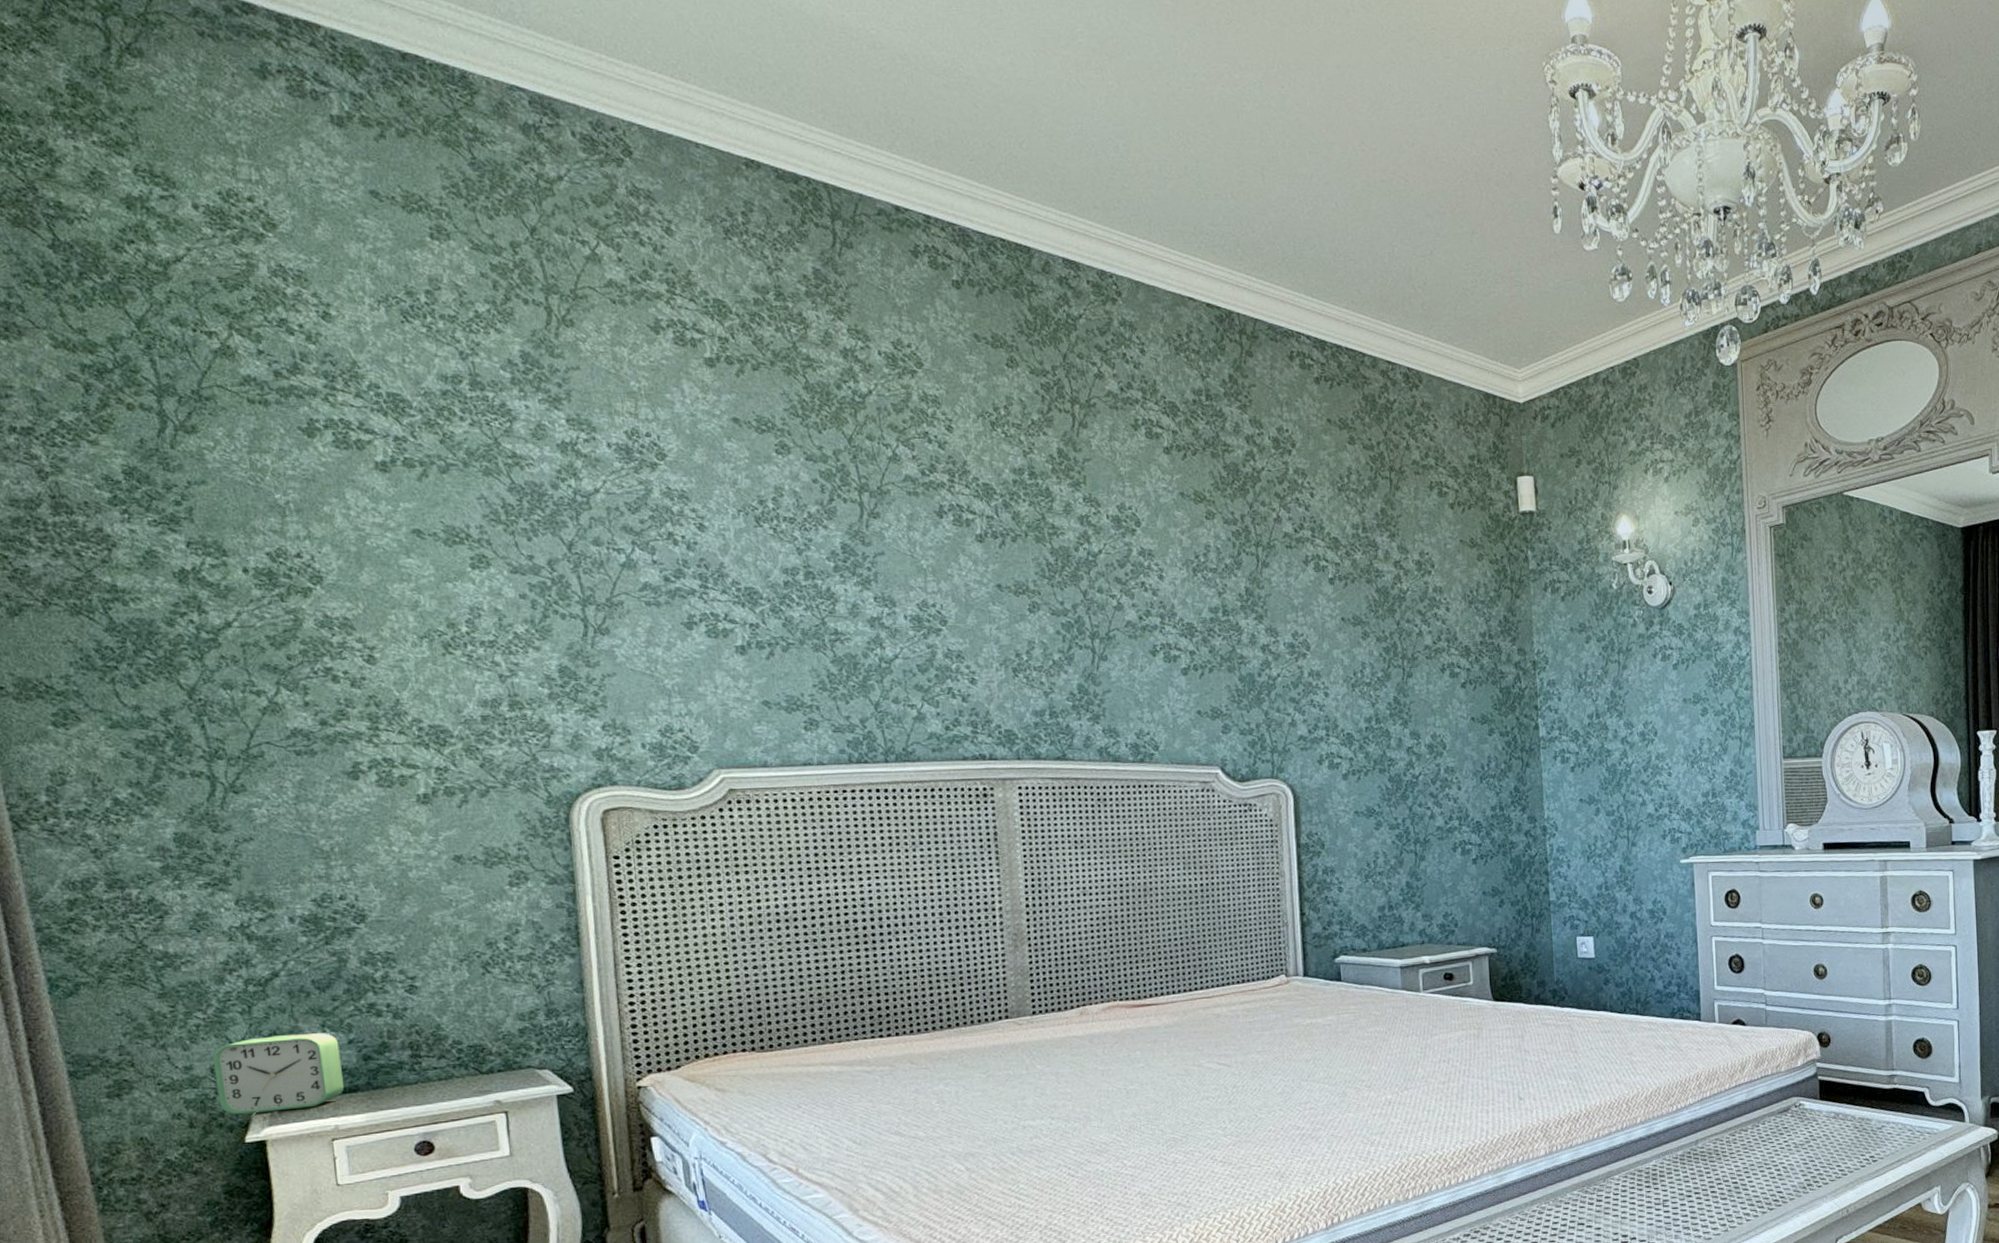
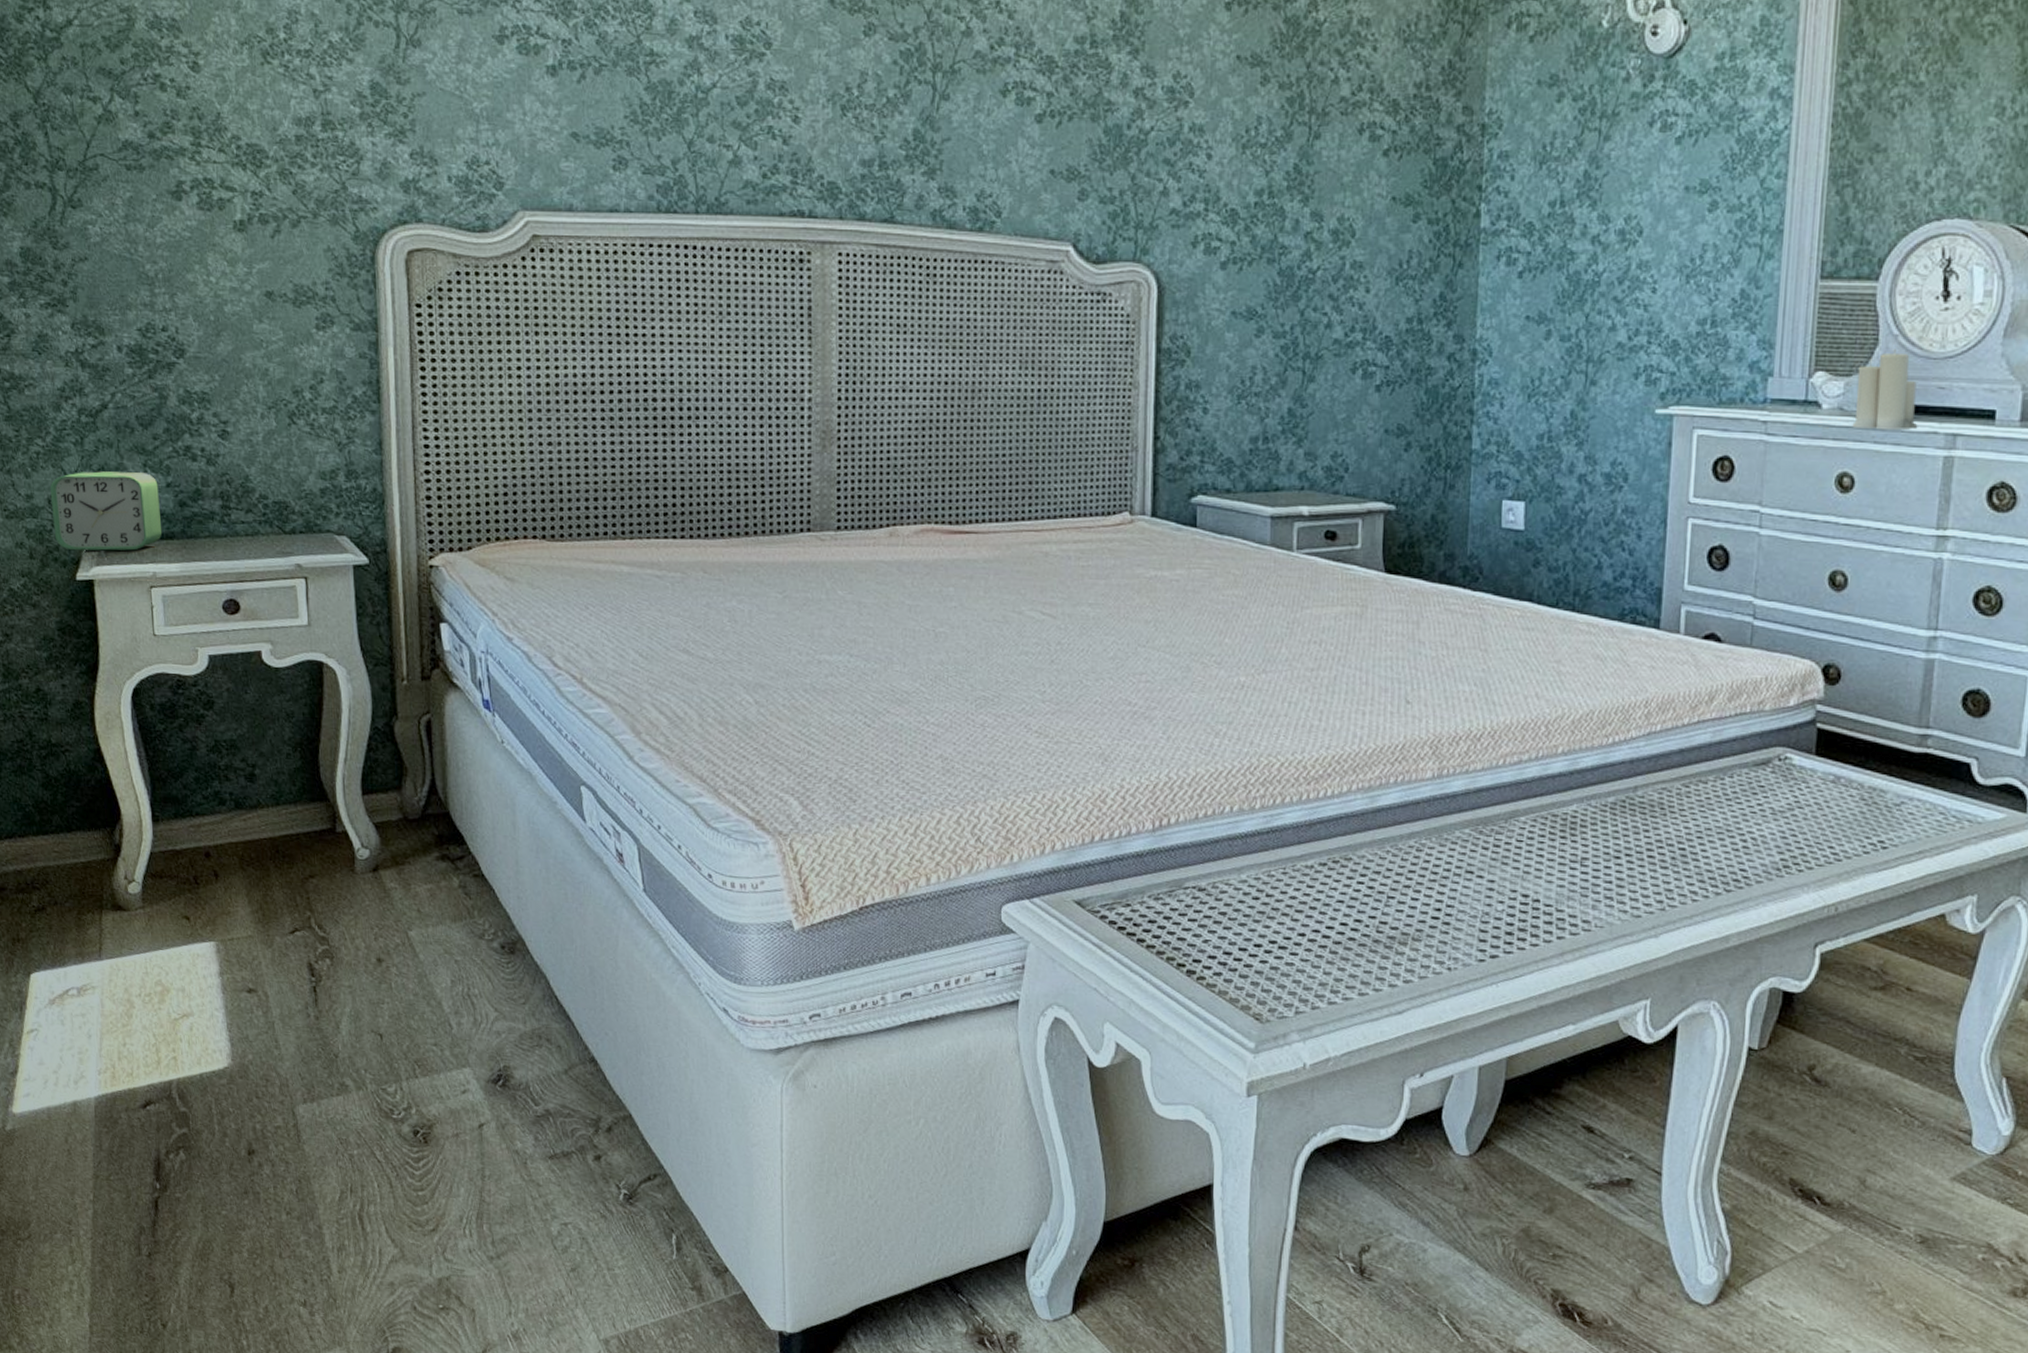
candle: none [1816,804,1861,862] -> present [1852,349,1918,431]

